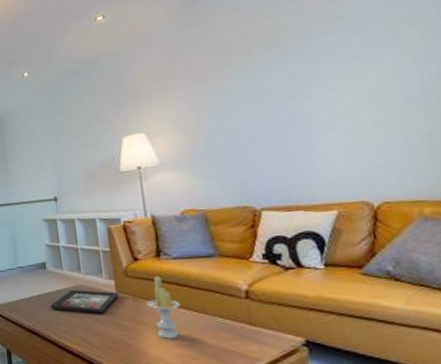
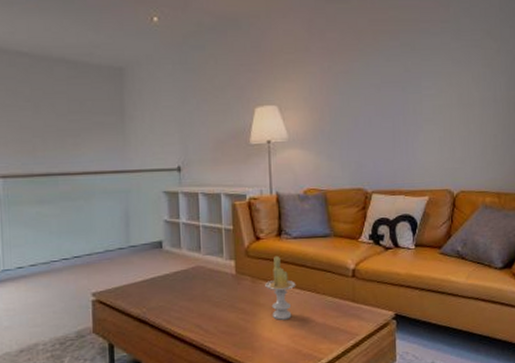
decorative tray: present [50,289,119,314] -> none [164,271,239,297]

